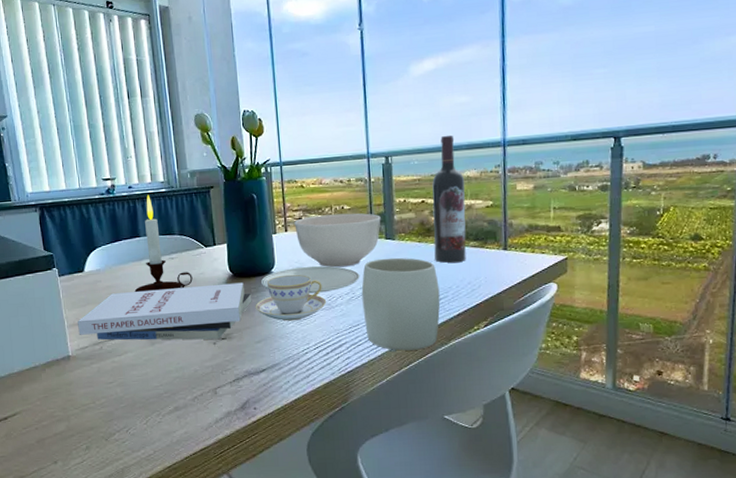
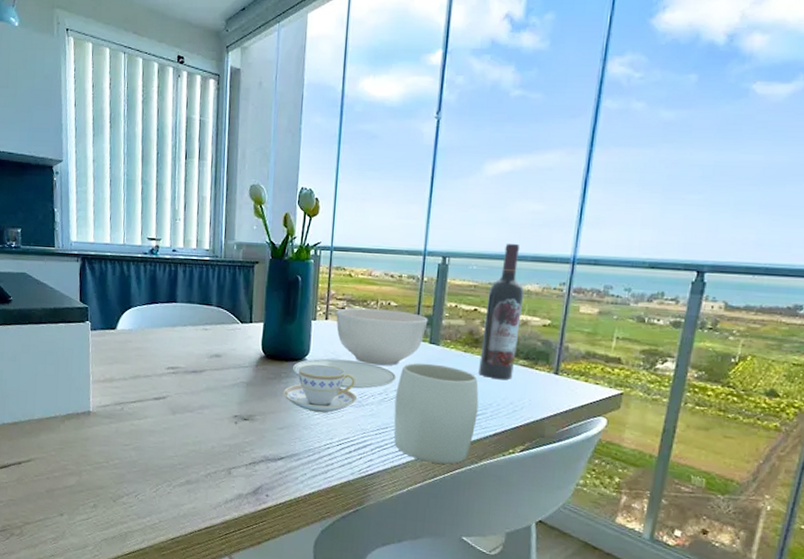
books: present [77,282,252,340] -> none [102,355,281,420]
candle: present [134,195,193,293] -> none [163,261,224,362]

